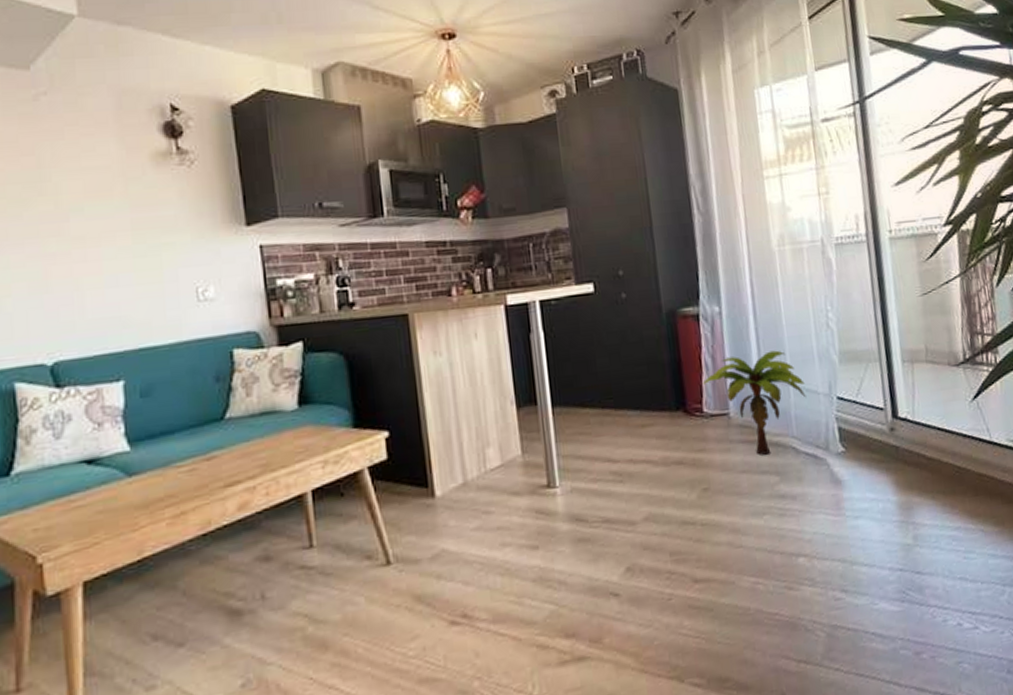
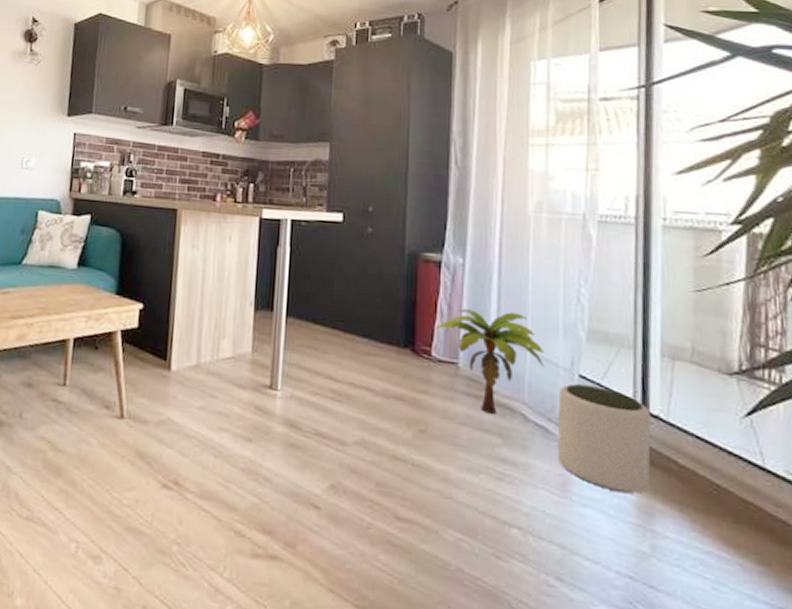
plant pot: none [822,404,907,498] -> present [558,383,651,494]

